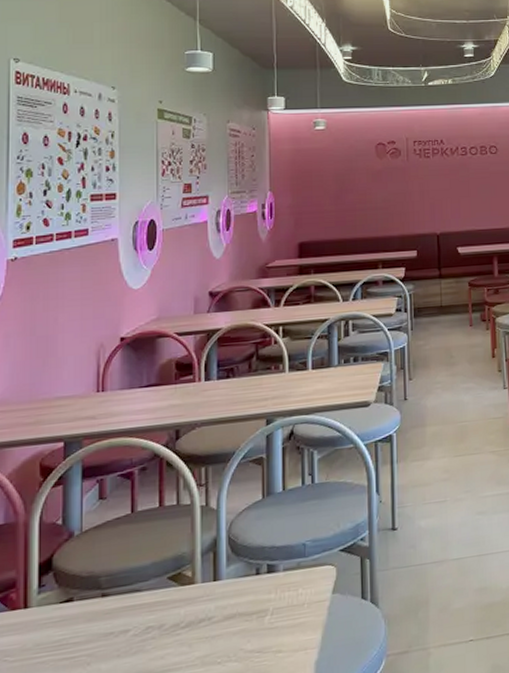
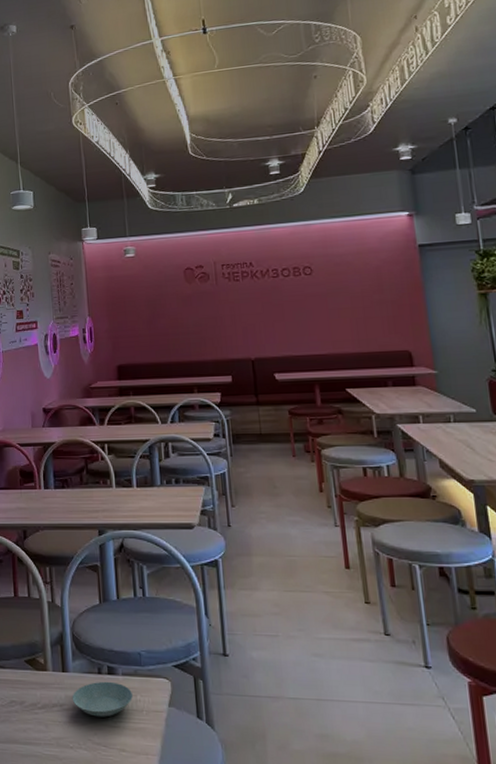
saucer: none [223,580,293,623] -> present [72,681,133,717]

